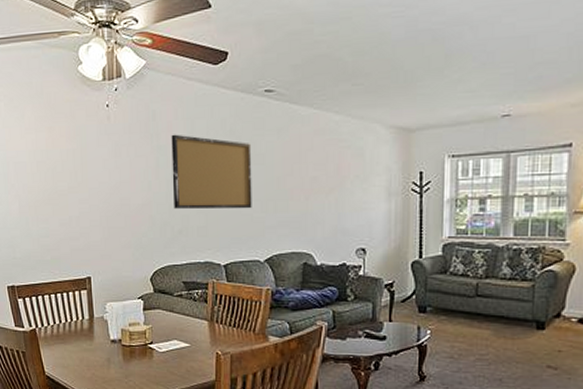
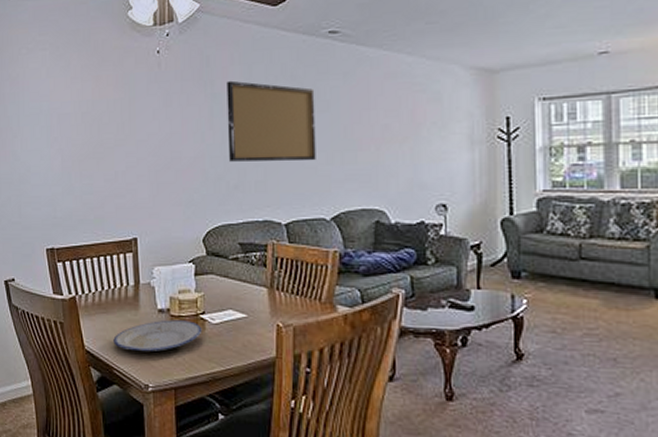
plate: none [71,349,151,377] -> present [113,319,202,352]

